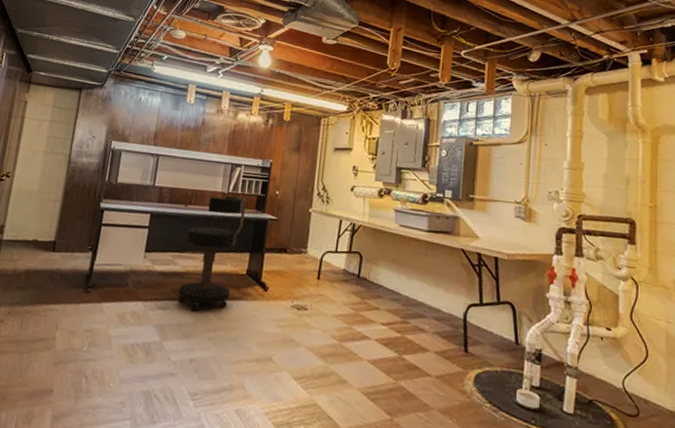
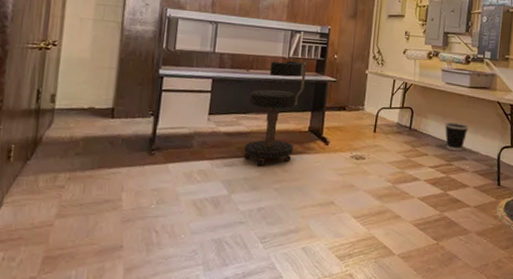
wastebasket: none [398,271,427,306] -> present [444,122,469,151]

